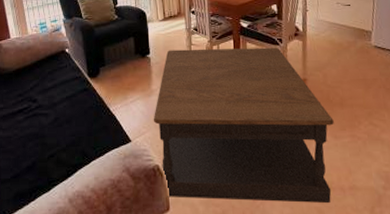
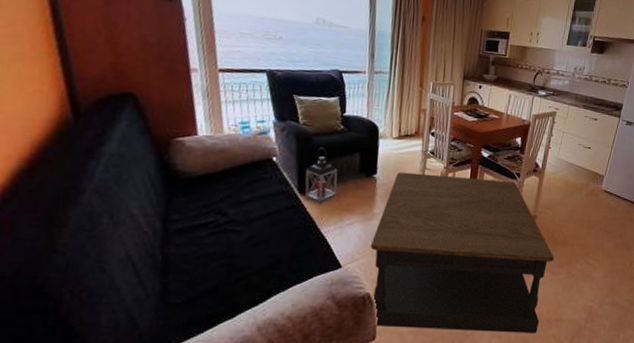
lantern: none [92,36,119,86] -> present [305,147,338,204]

